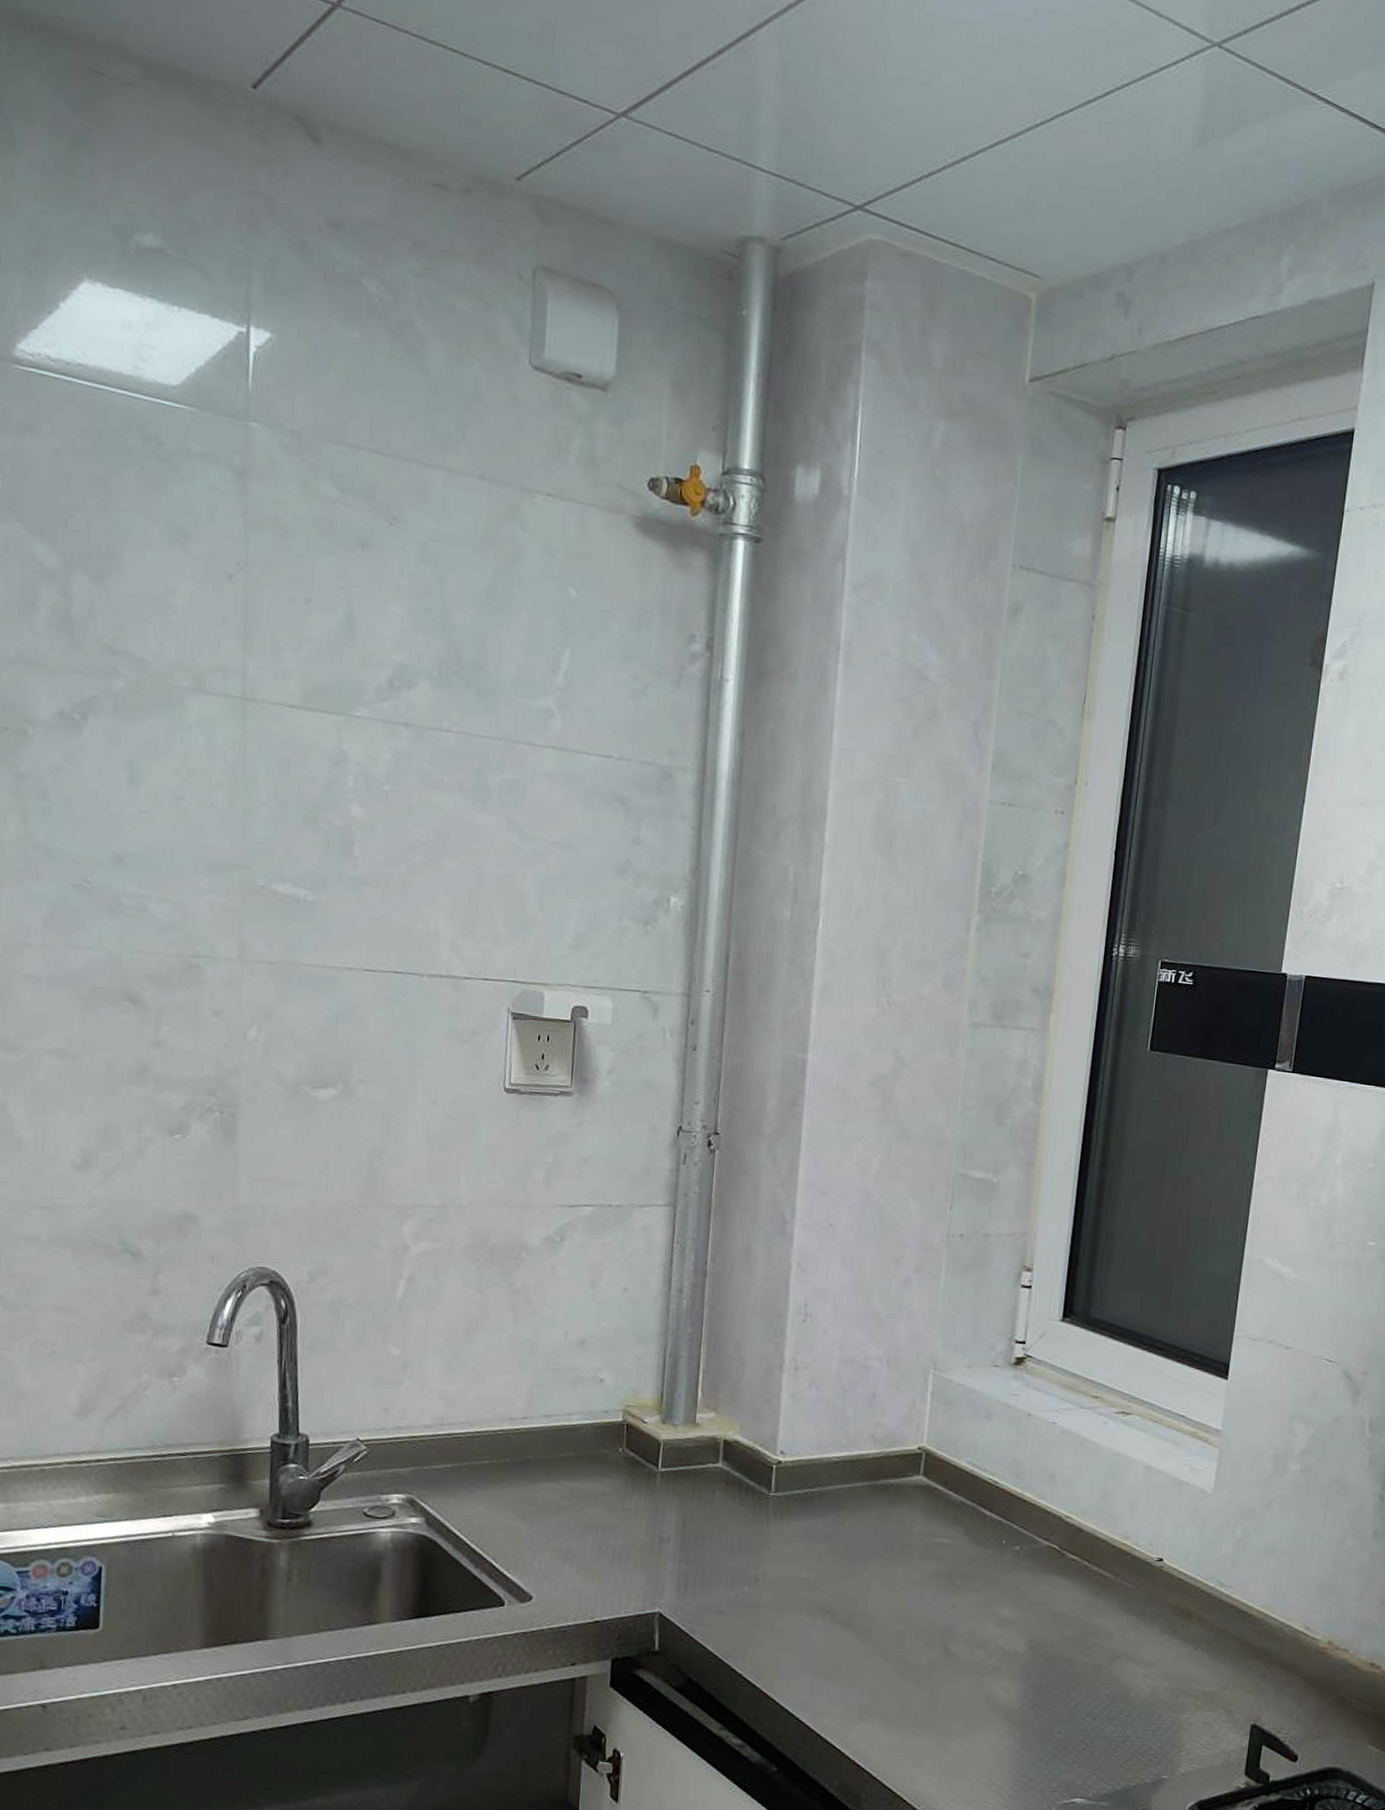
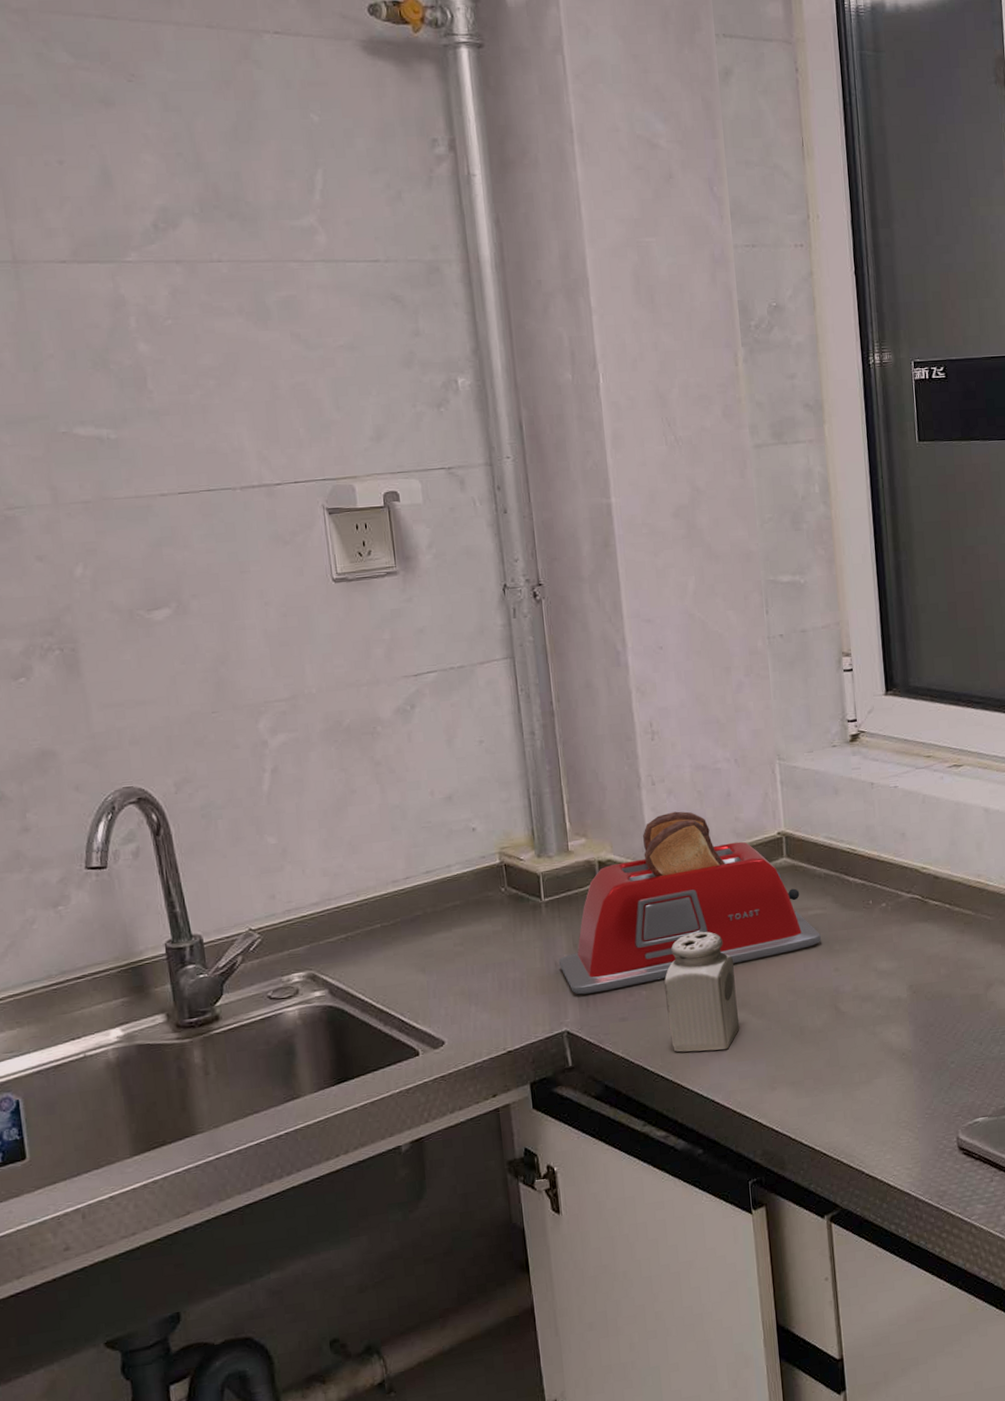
toaster: none [663,1403,944,1579] -> present [558,811,821,995]
salt shaker: none [765,1535,846,1668] -> present [663,931,740,1052]

